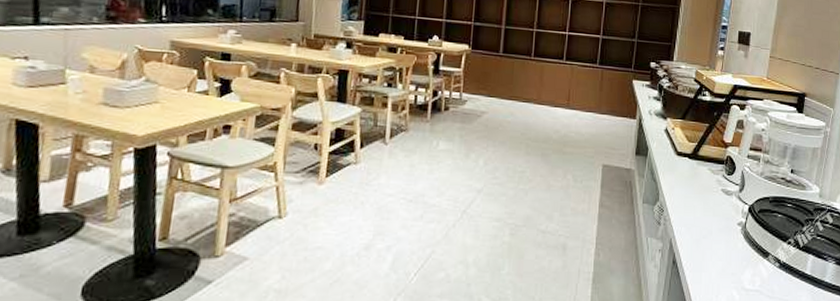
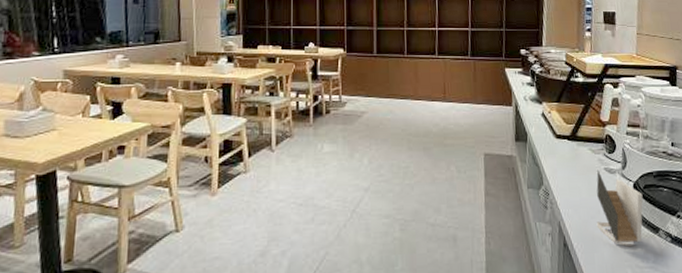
napkin holder: none [707,190,757,266] -> present [596,169,643,244]

